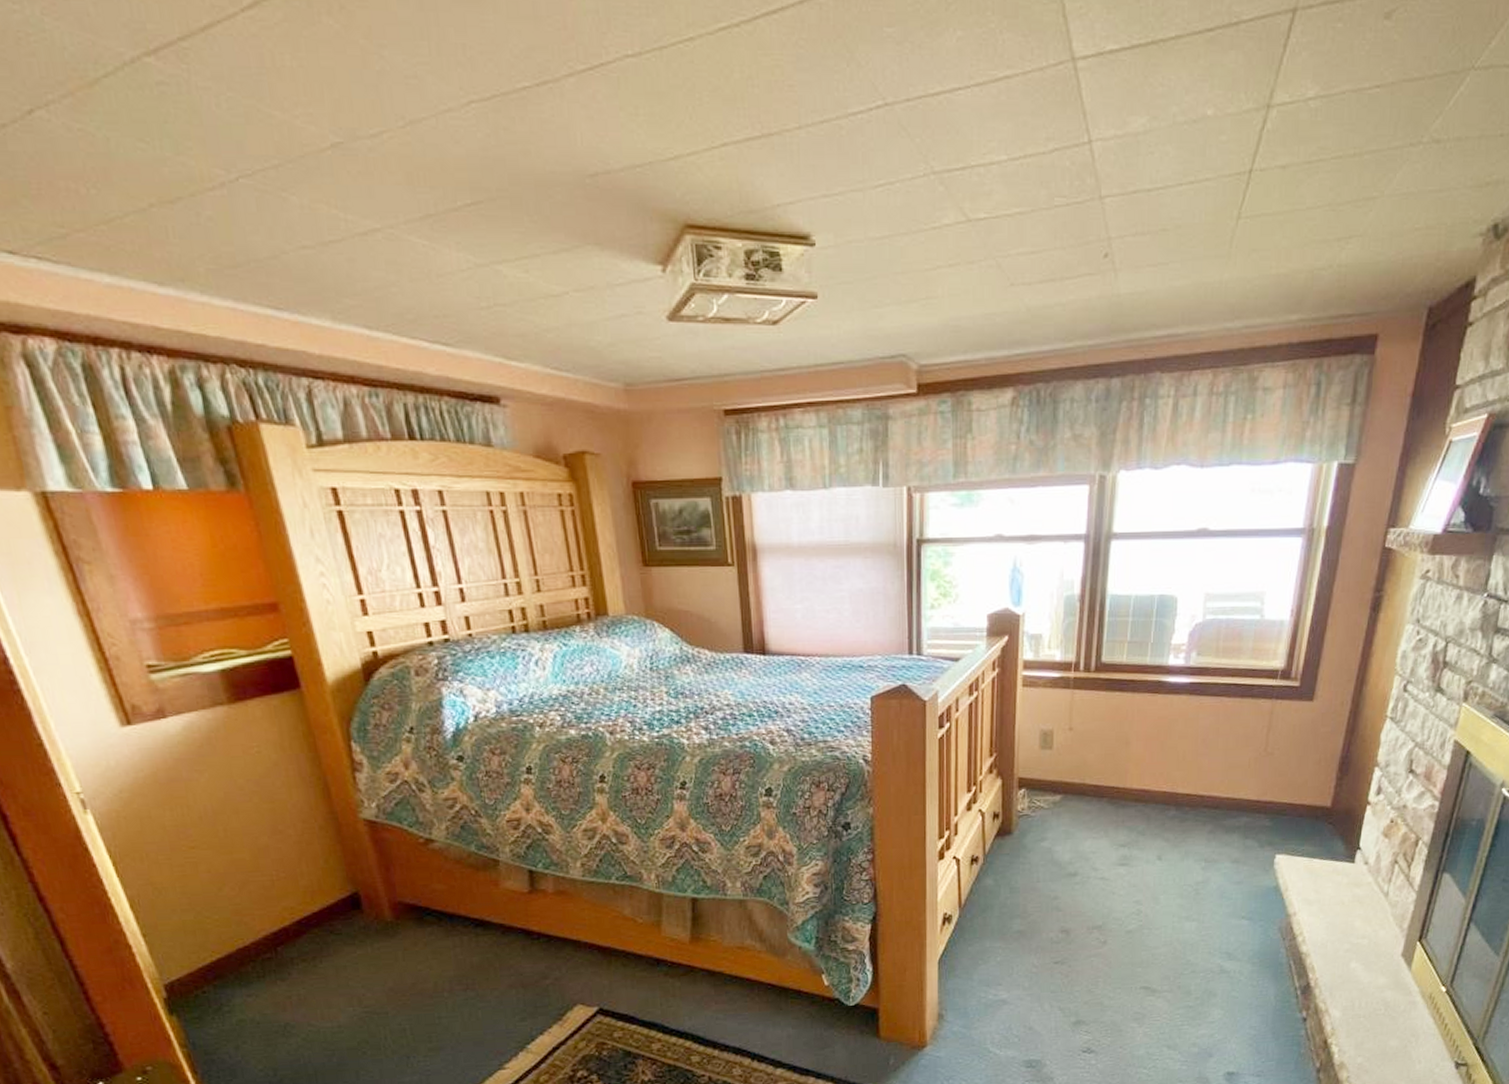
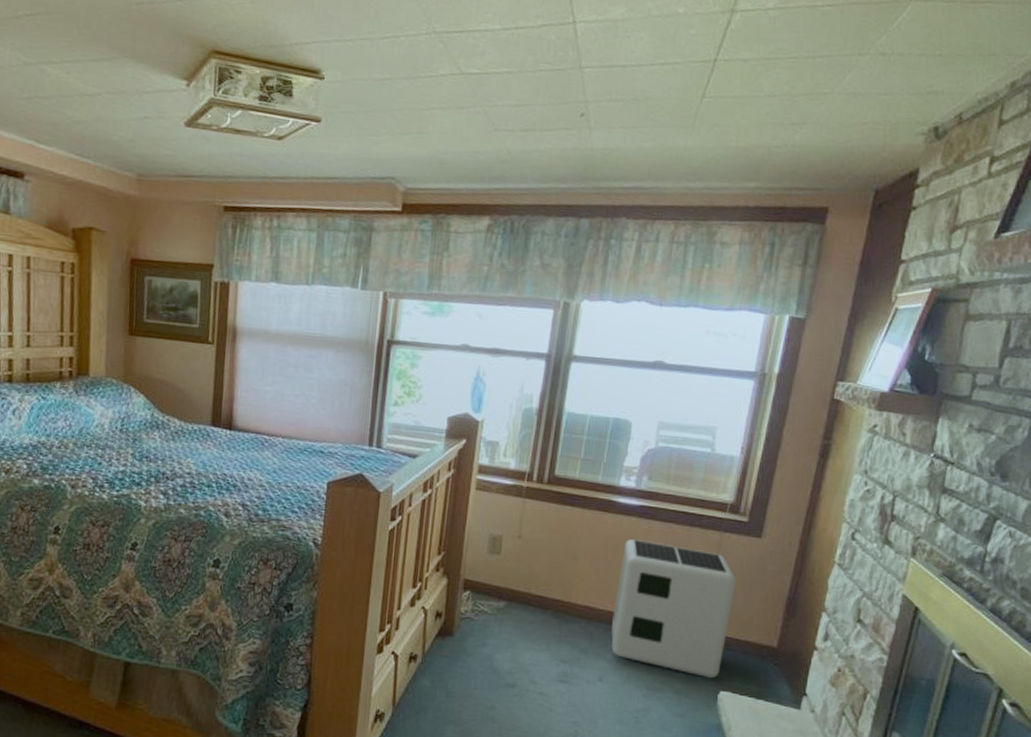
air purifier: none [1168,717,1290,844] -> present [611,539,737,678]

